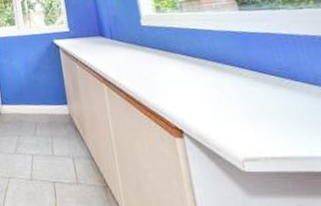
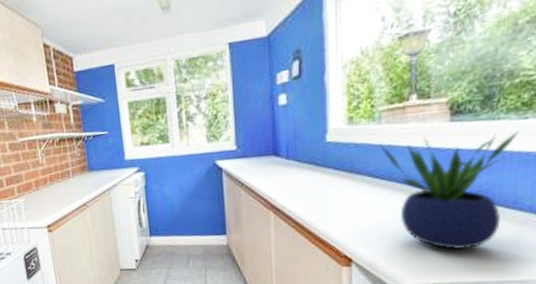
potted plant: none [185,17,310,124] -> present [379,130,519,250]

